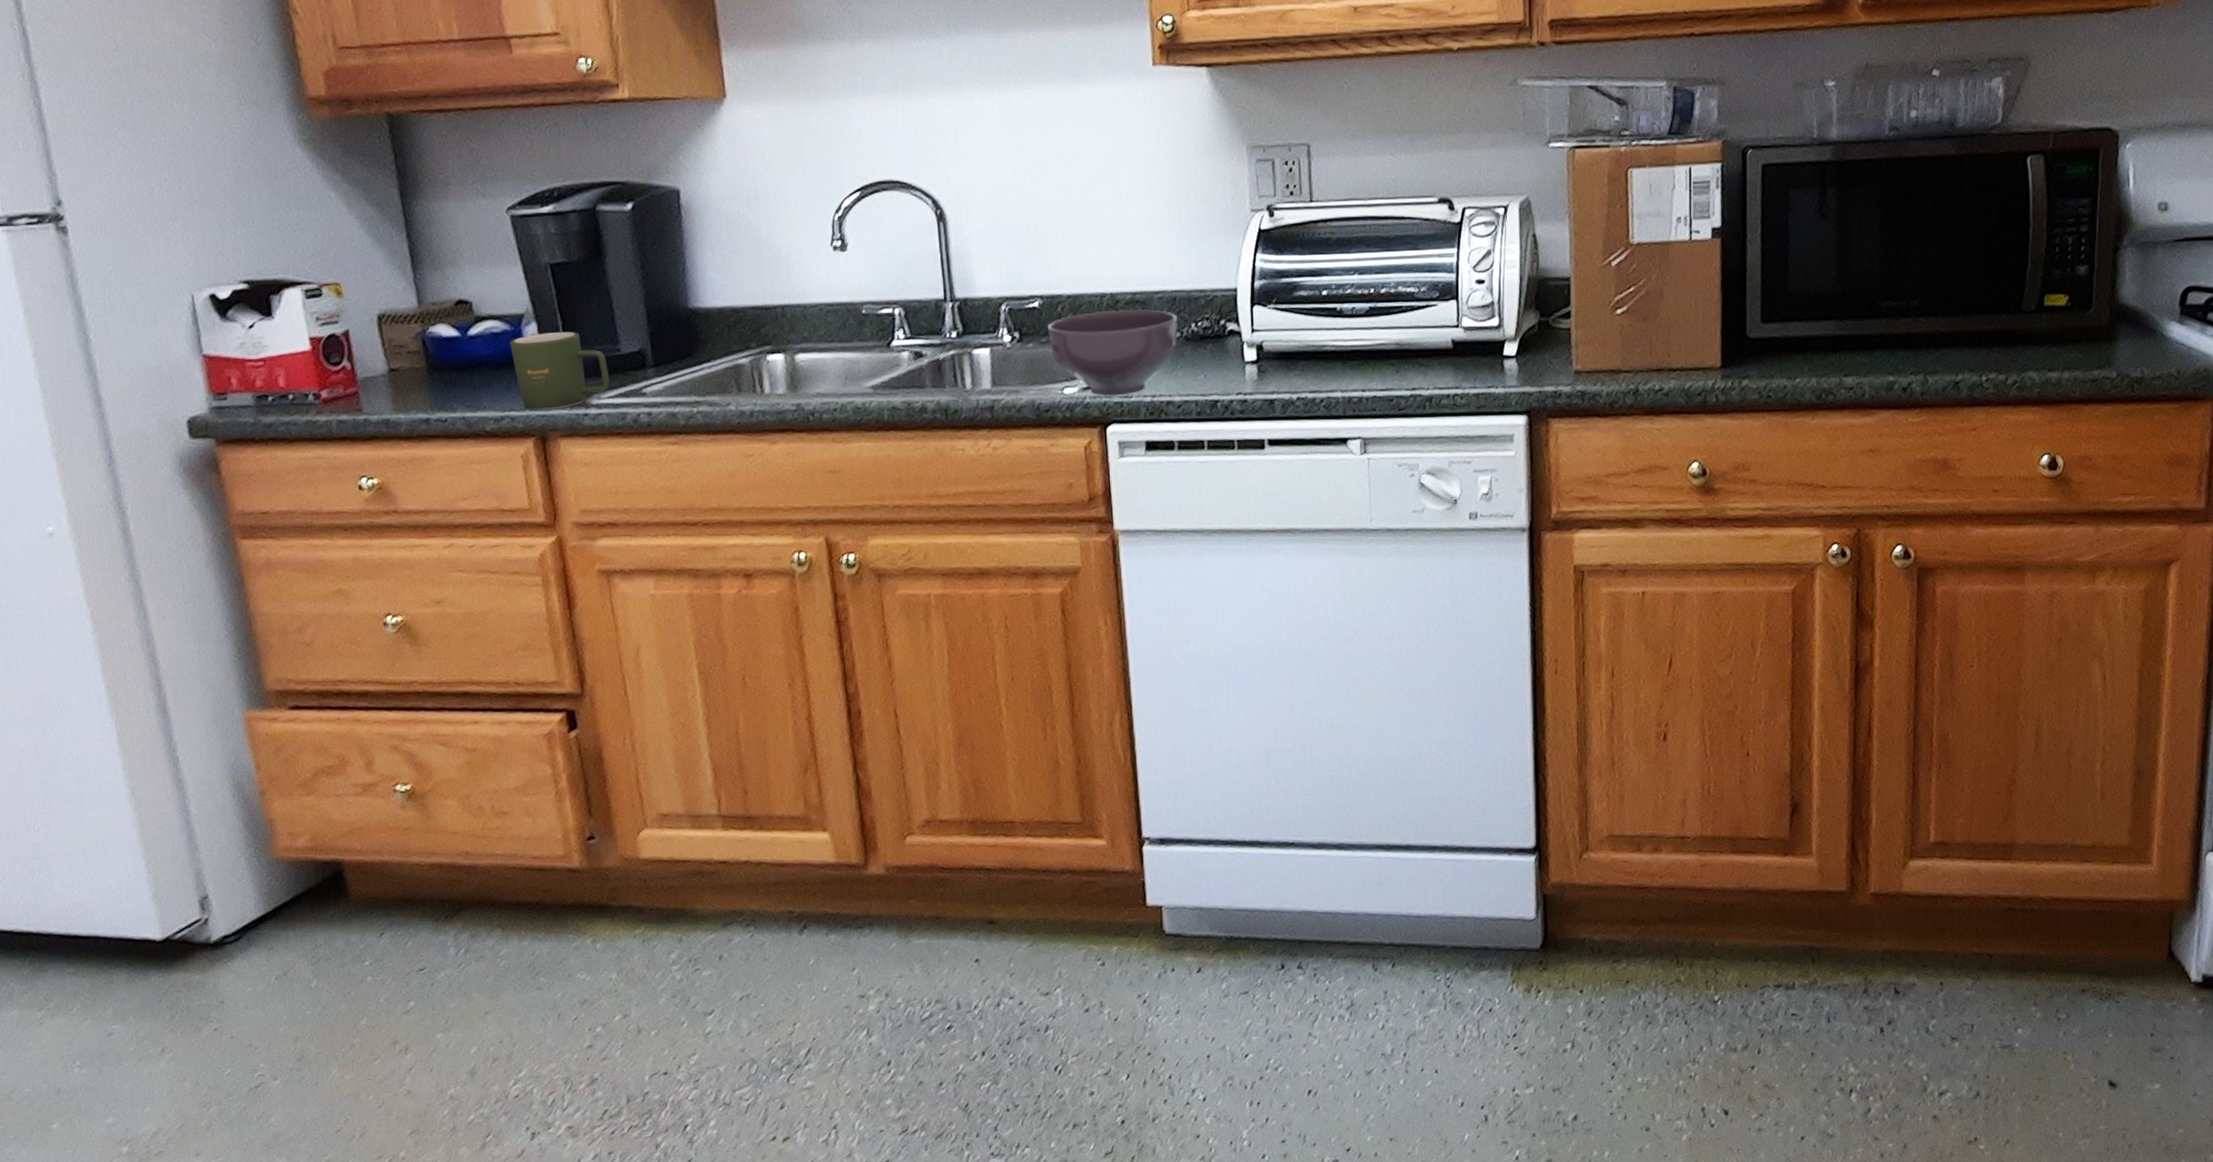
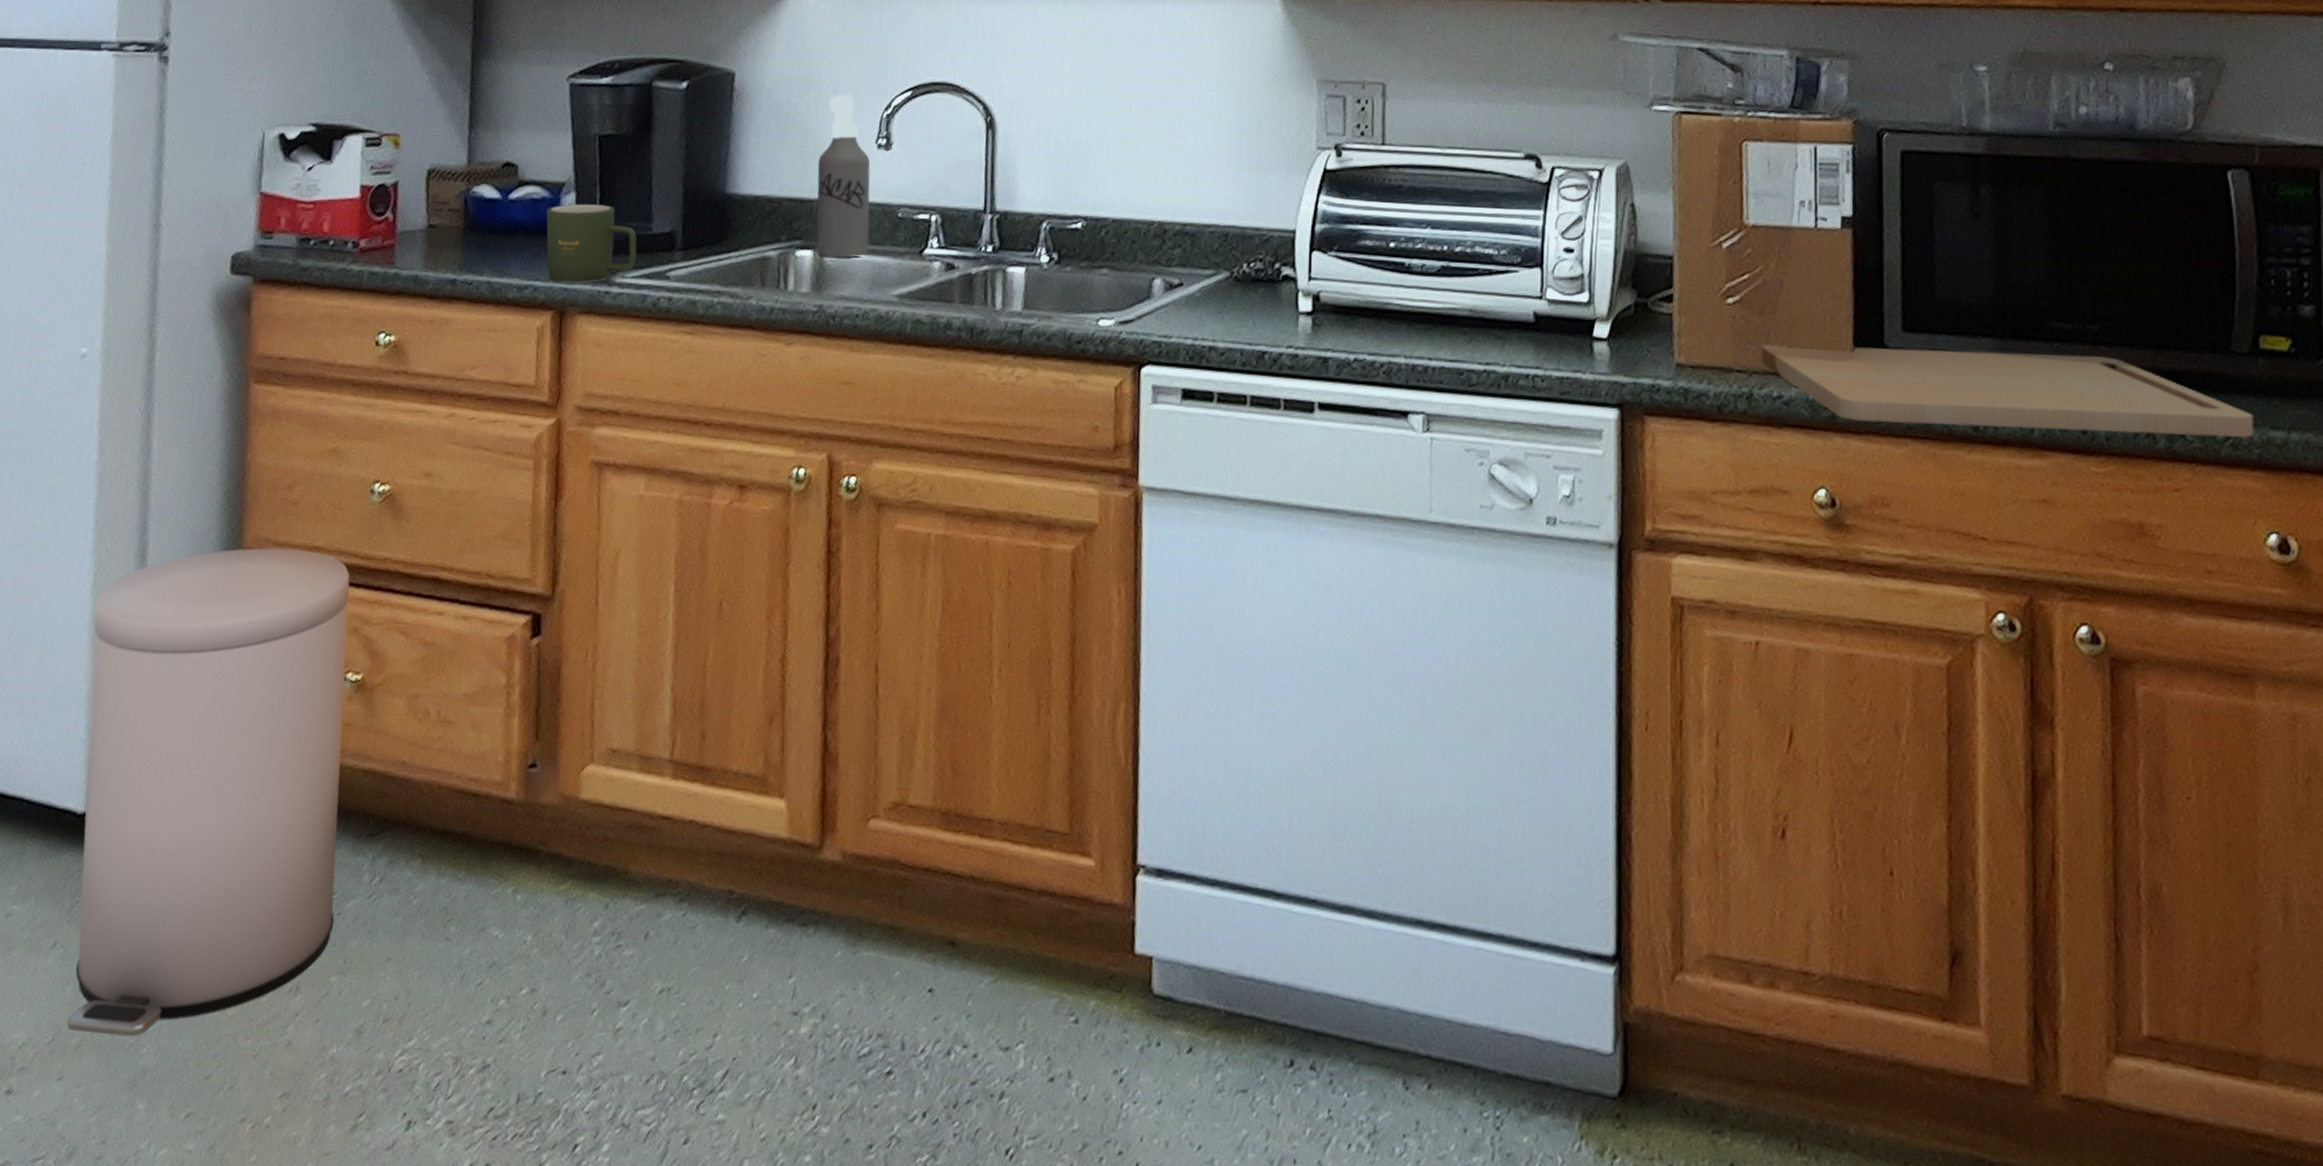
pedal bin: none [125,684,430,1116] -> present [67,547,350,1037]
spray bottle: none [776,202,838,358] -> present [816,95,871,258]
bowl: present [1048,309,1178,396] -> none [1088,239,1229,334]
cutting board: none [1645,326,2036,403] -> present [1760,344,2254,438]

